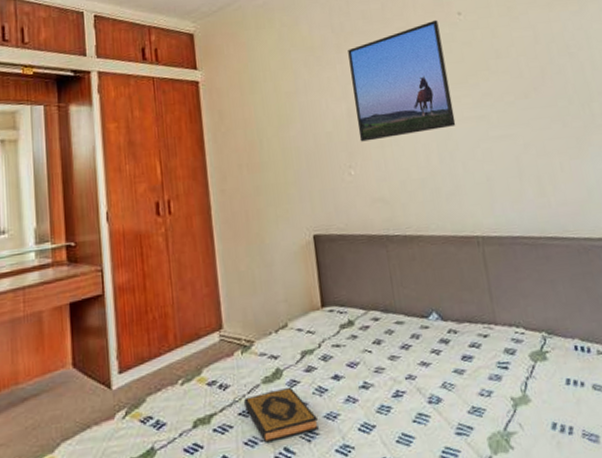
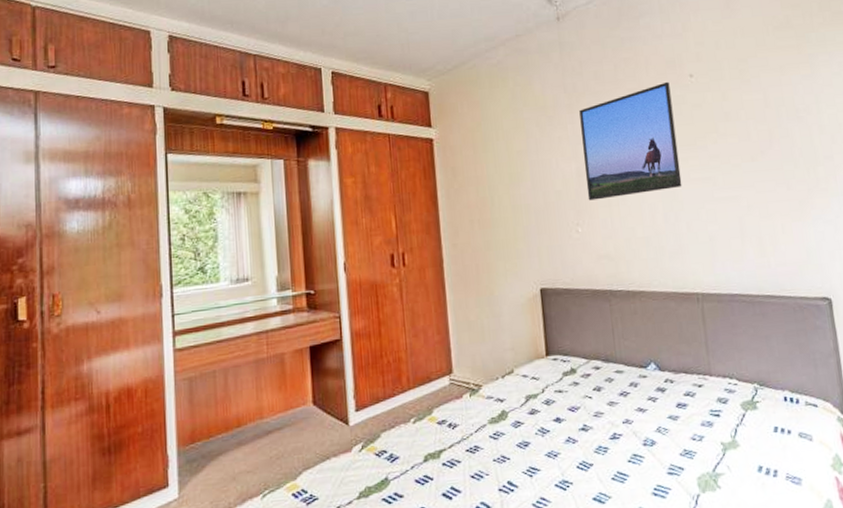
hardback book: present [244,386,319,443] -> none [472,427,540,477]

